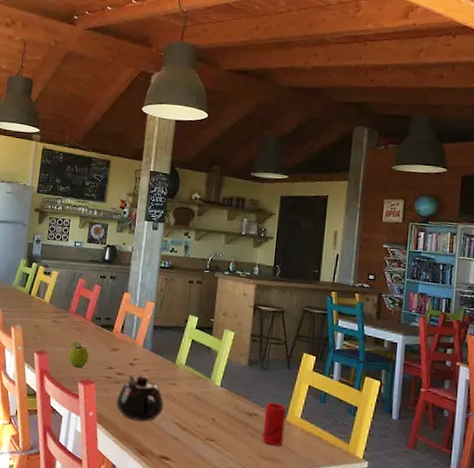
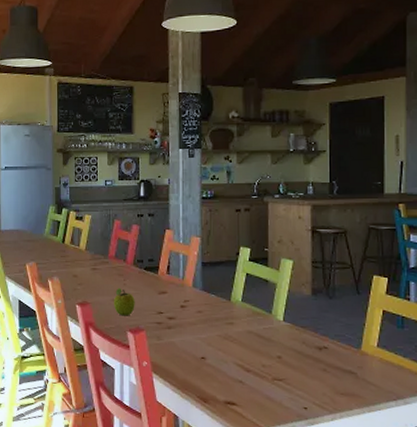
teapot: present [116,375,164,421] -> none [171,317,224,367]
cup: present [262,402,286,446] -> none [336,333,360,380]

